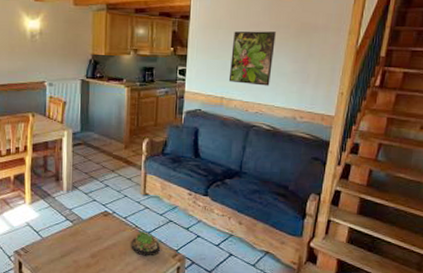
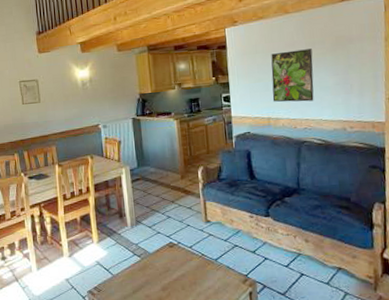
succulent plant: present [131,230,161,256] -> none [199,258,230,284]

